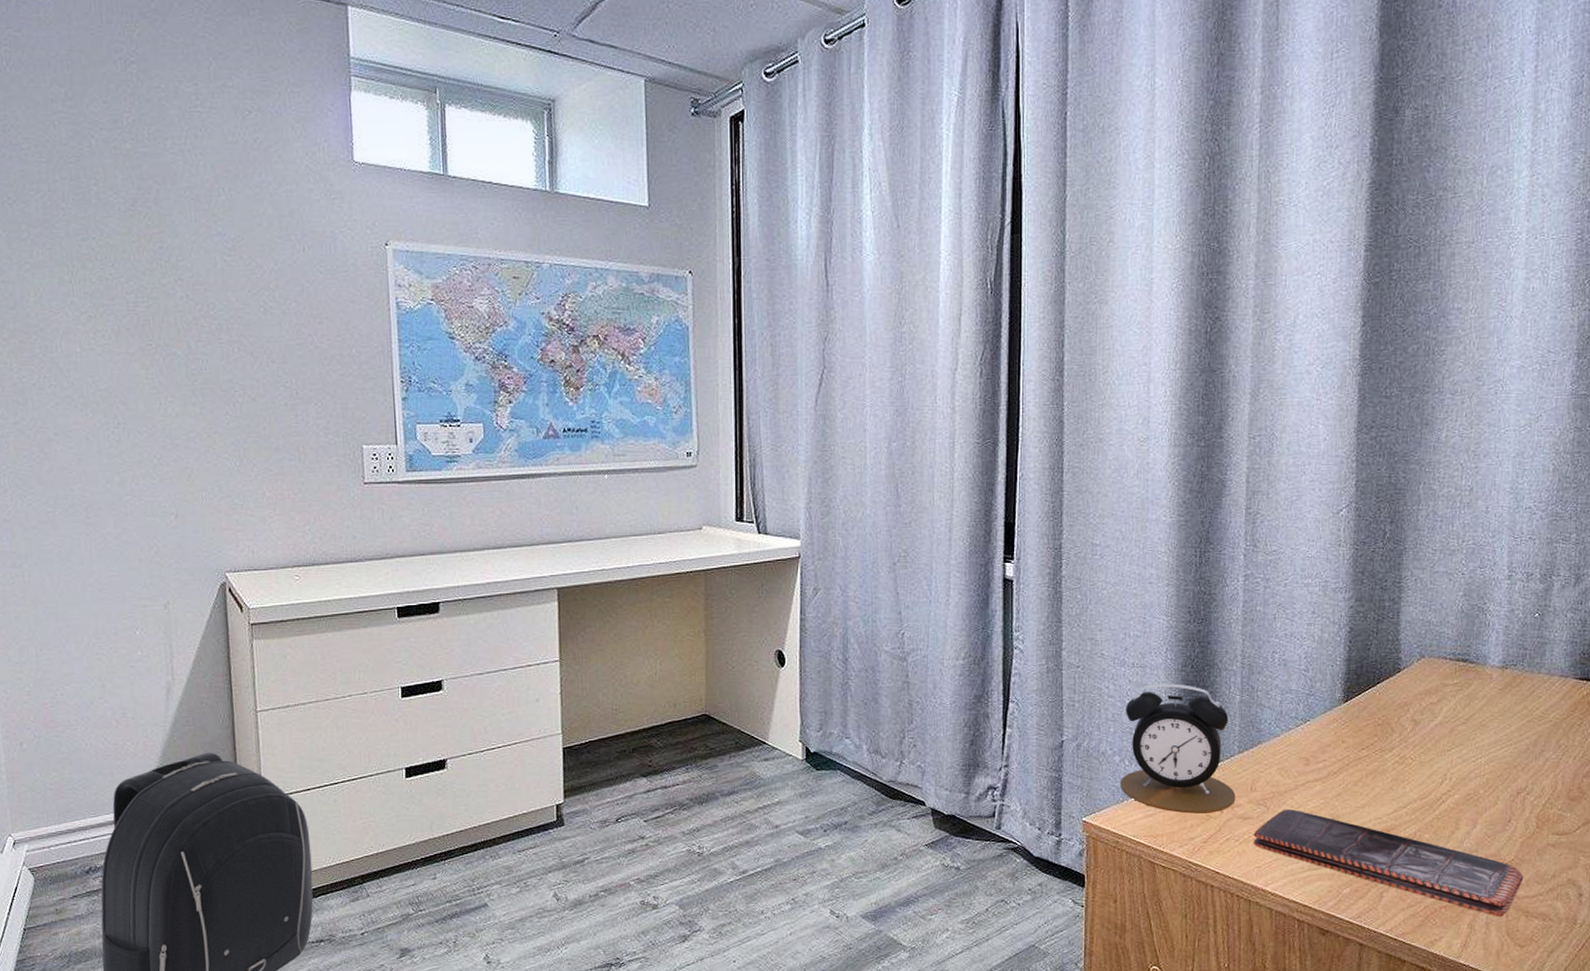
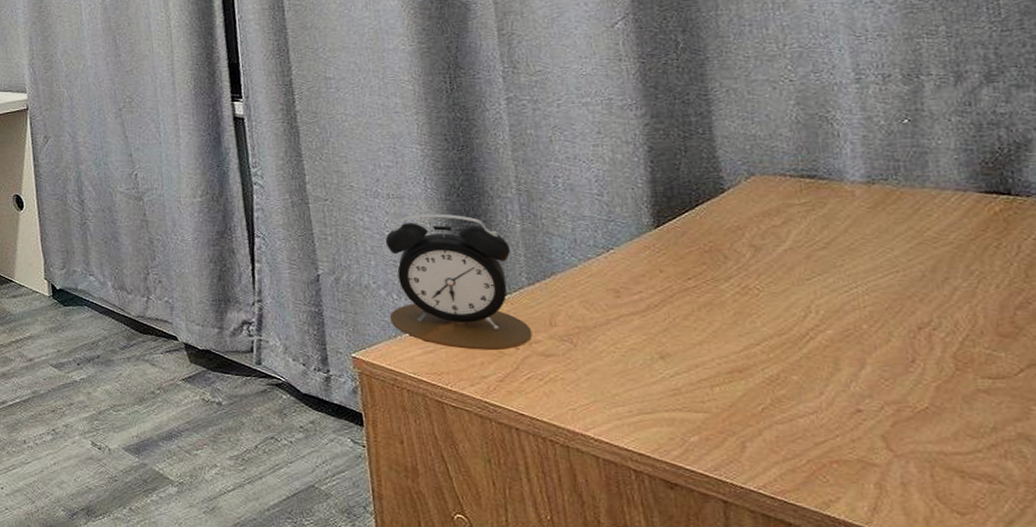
wallet: present [1253,809,1524,917] -> none [560,345,949,477]

